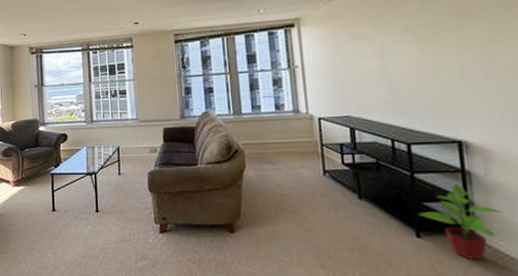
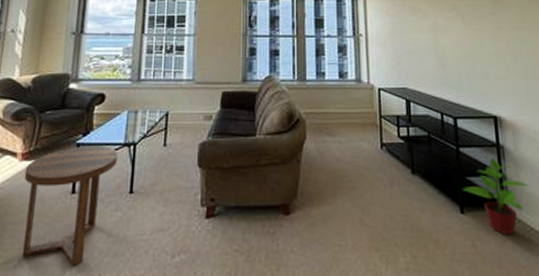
side table: none [17,175,84,264] -> present [21,145,118,266]

